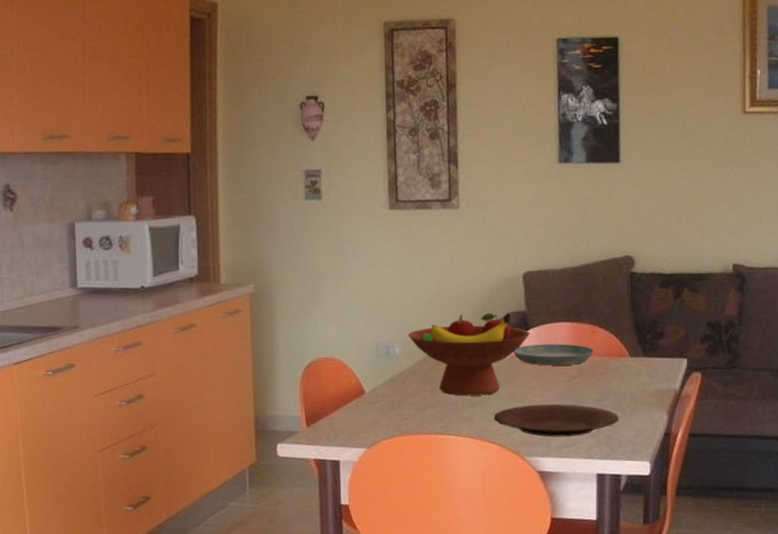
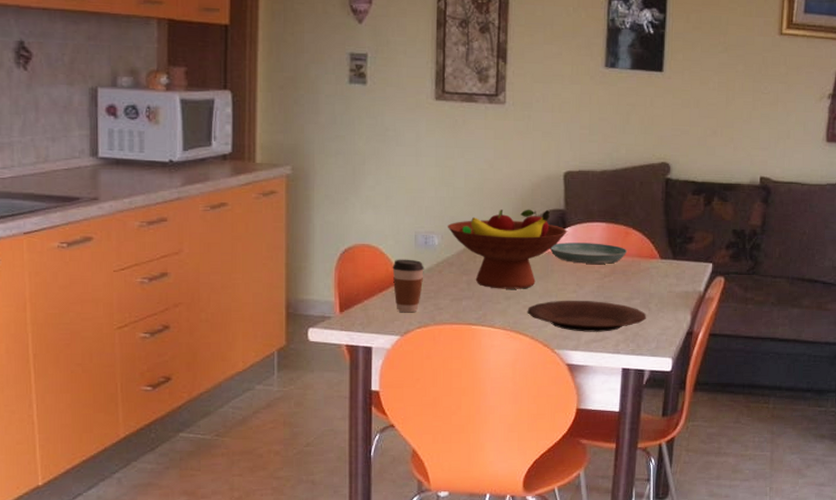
coffee cup: none [355,370,387,425] -> present [392,259,424,313]

